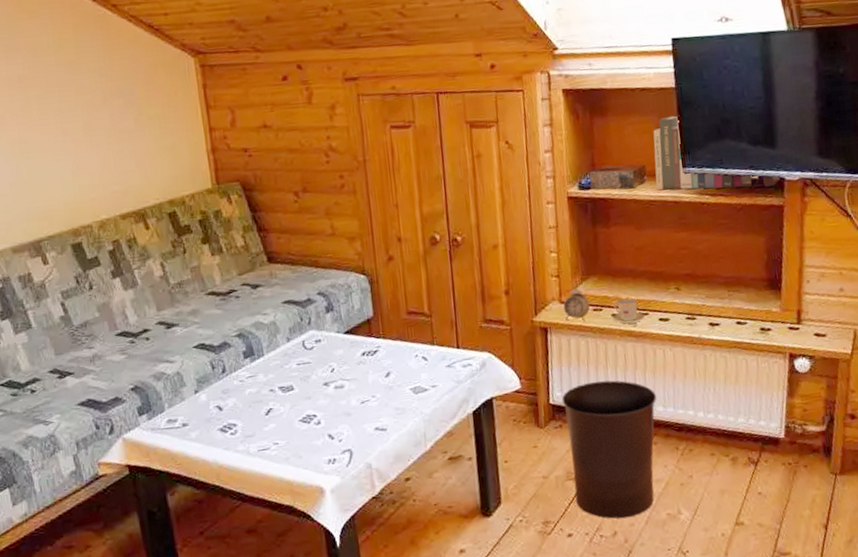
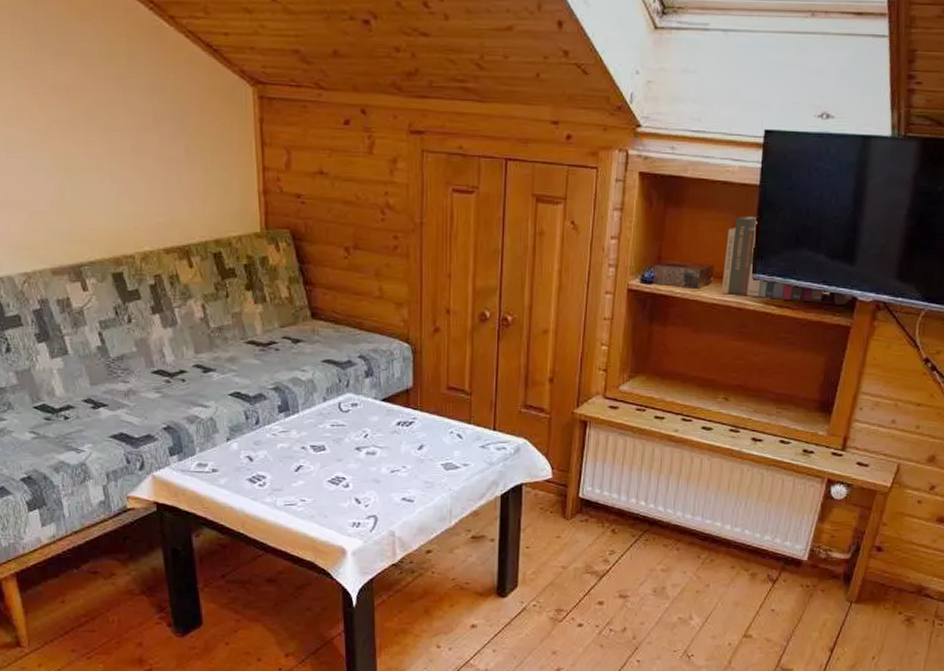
waste bin: present [562,380,656,519] -> none [591,481,686,615]
alarm clock: present [563,282,591,321] -> none [606,379,634,420]
teacup: present [612,298,645,324] -> none [654,402,688,428]

